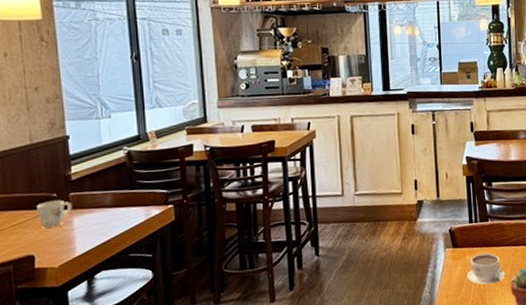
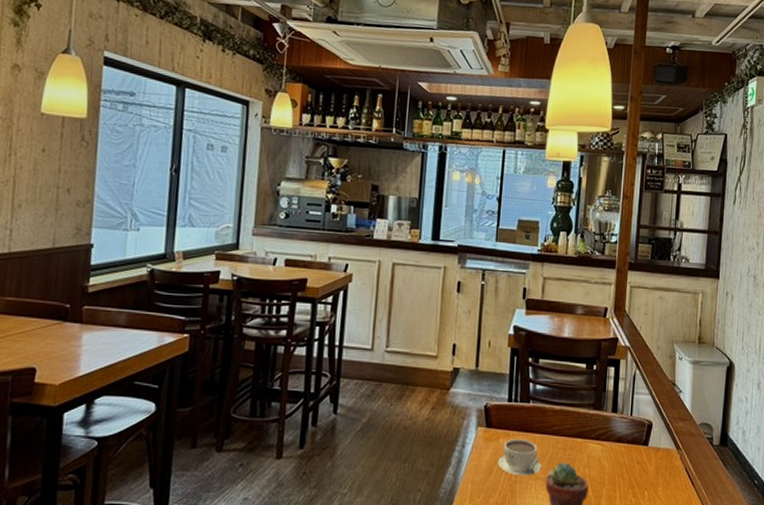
mug: present [37,199,72,228] -> none [46,311,84,341]

